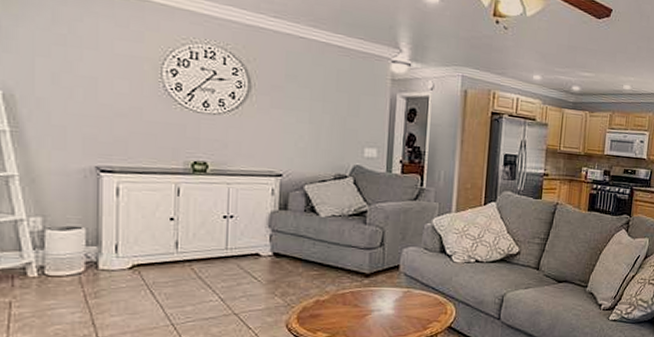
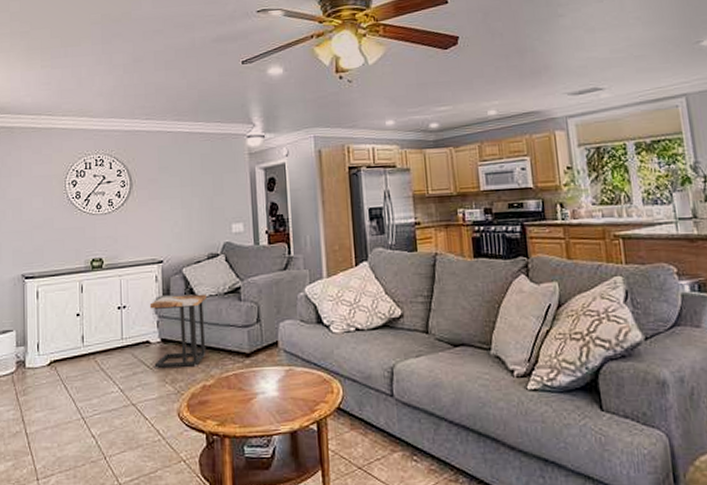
side table: none [262,210,329,282] -> present [149,294,207,369]

